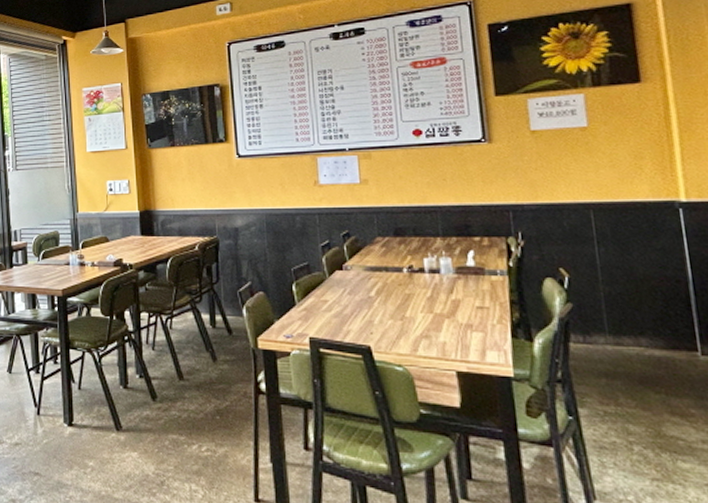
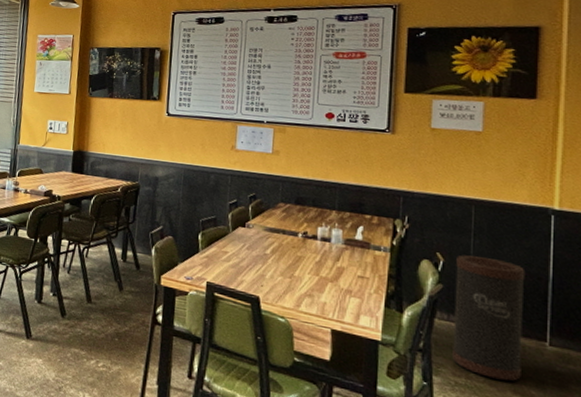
trash can: none [582,265,676,402] -> present [452,254,526,381]

